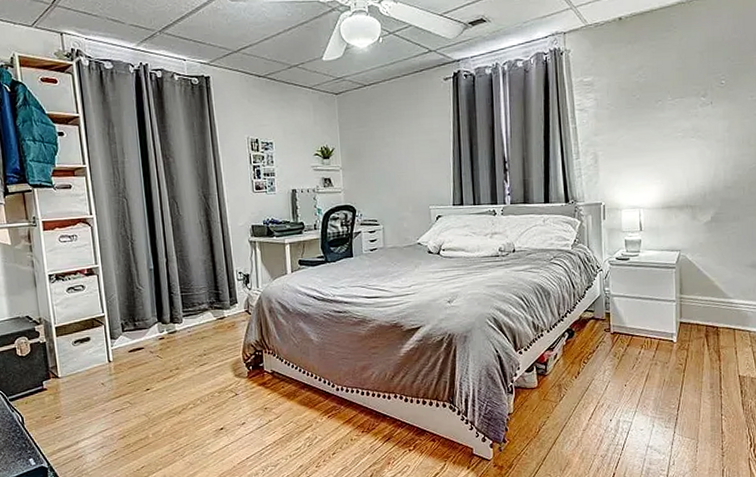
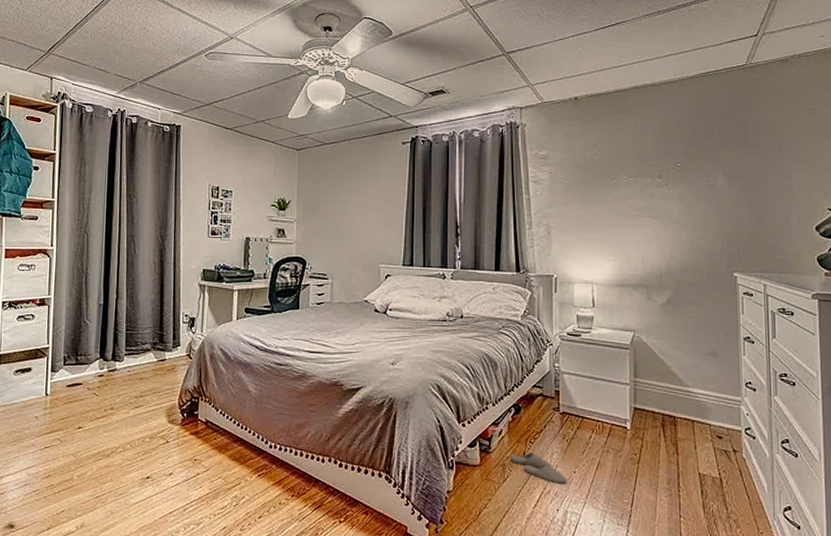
slippers: none [565,371,619,397] -> present [510,452,567,484]

